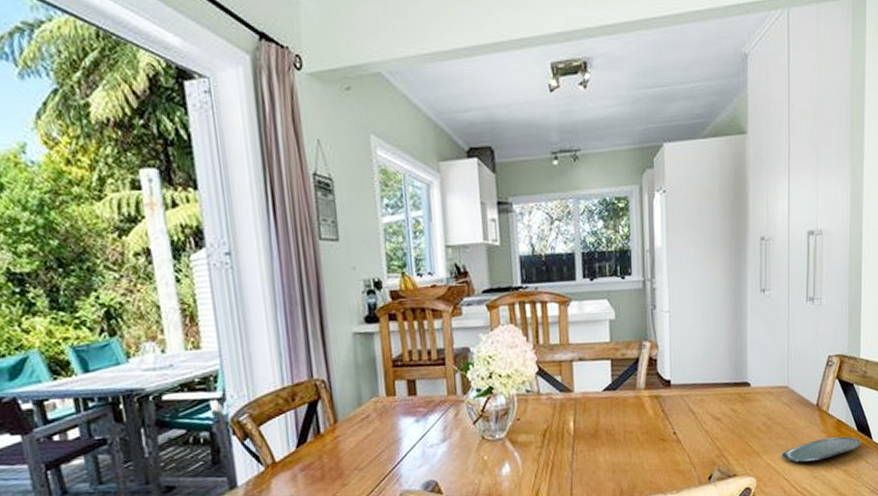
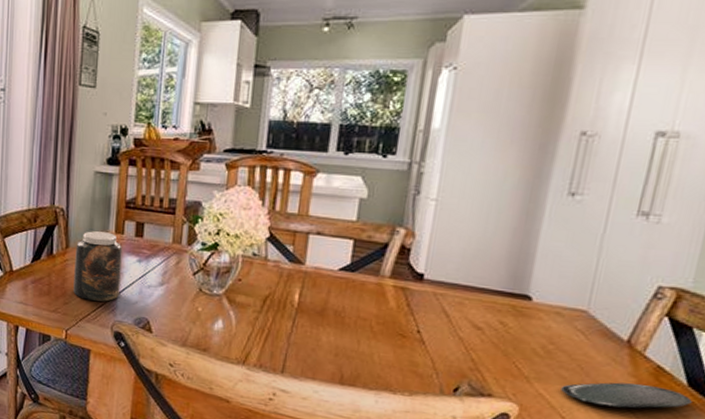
jar: none [345,397,402,476] -> present [73,231,123,302]

